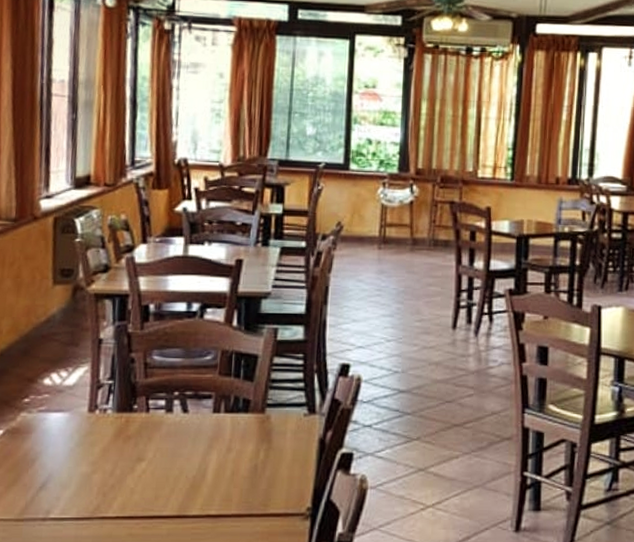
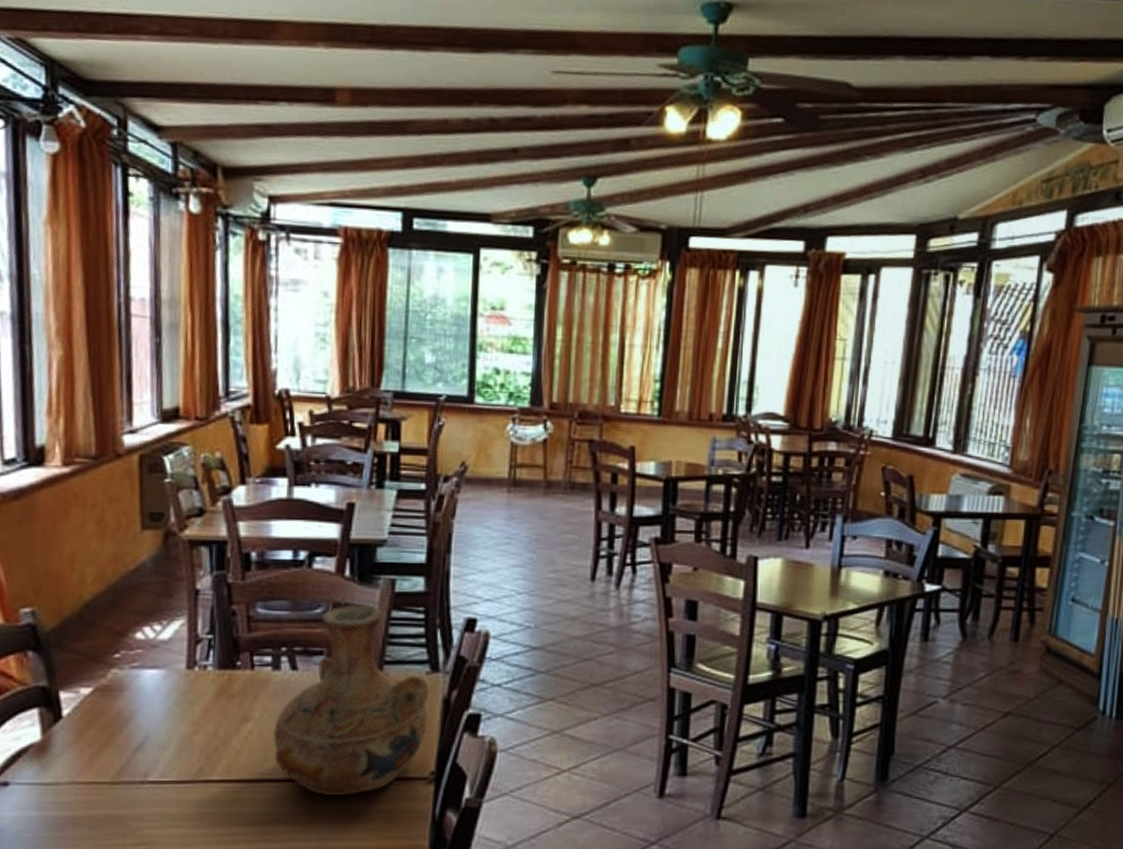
vase: none [164,351,308,532] -> present [272,603,430,797]

